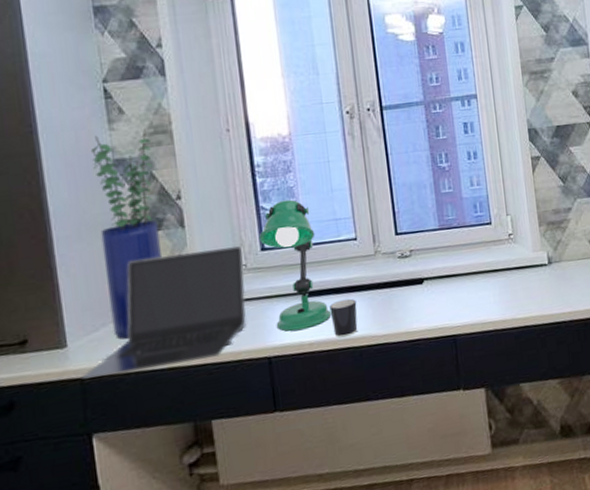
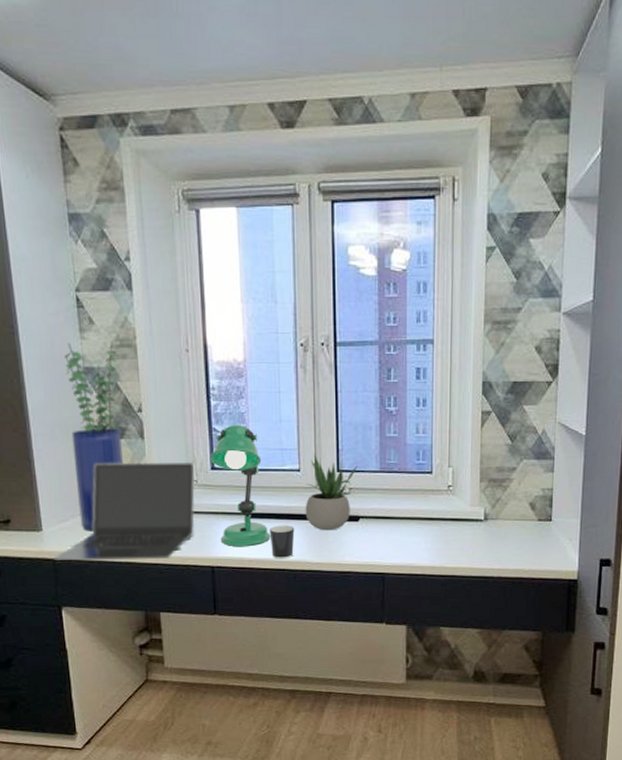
potted plant: none [364,220,416,299] -> present [305,454,358,531]

